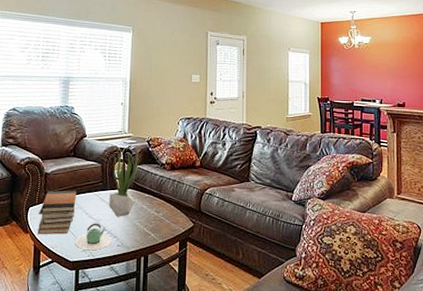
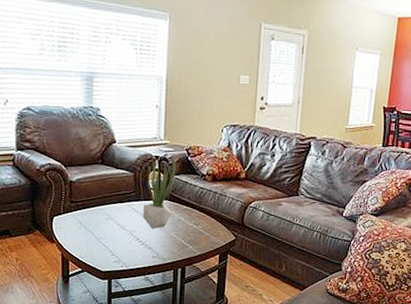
book stack: present [38,190,77,235] -> none [65,200,106,245]
teapot: present [75,223,112,251] -> none [106,234,147,261]

